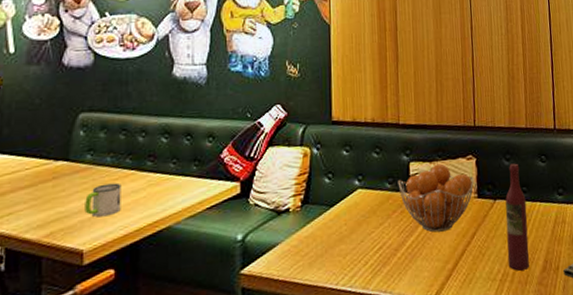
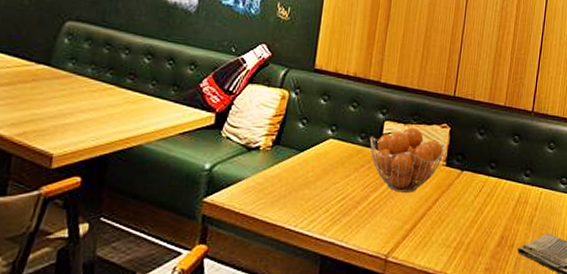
mug: present [85,182,121,218] -> none [59,94,99,126]
wine bottle: present [505,163,529,271] -> none [465,138,493,242]

